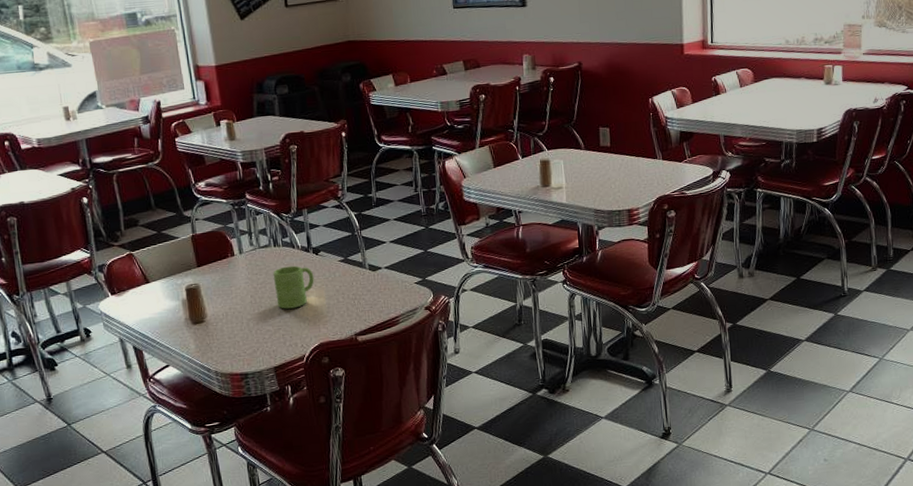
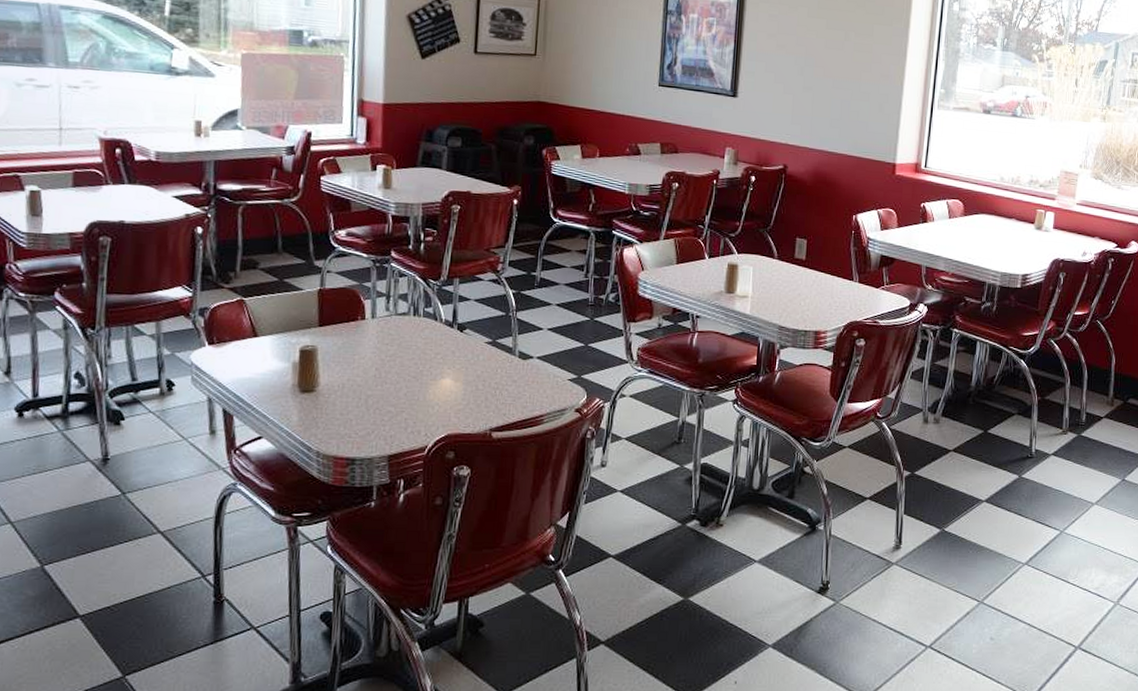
mug: present [273,265,314,309] -> none [405,340,454,390]

